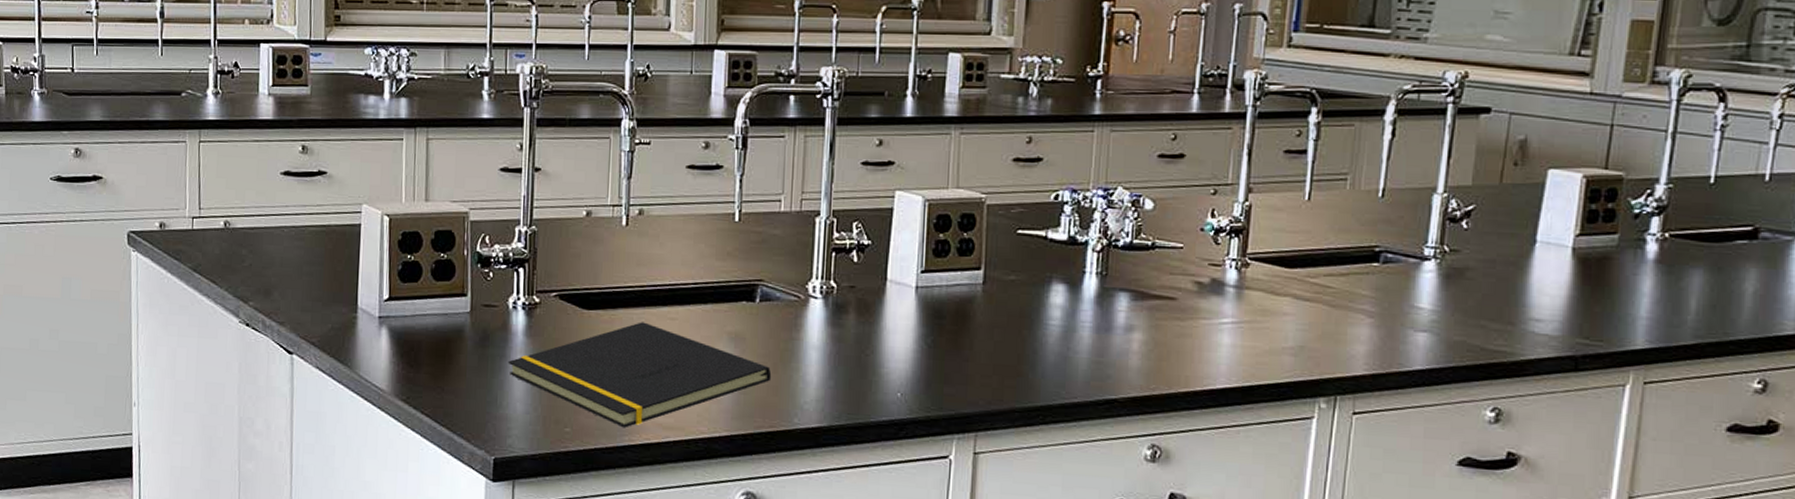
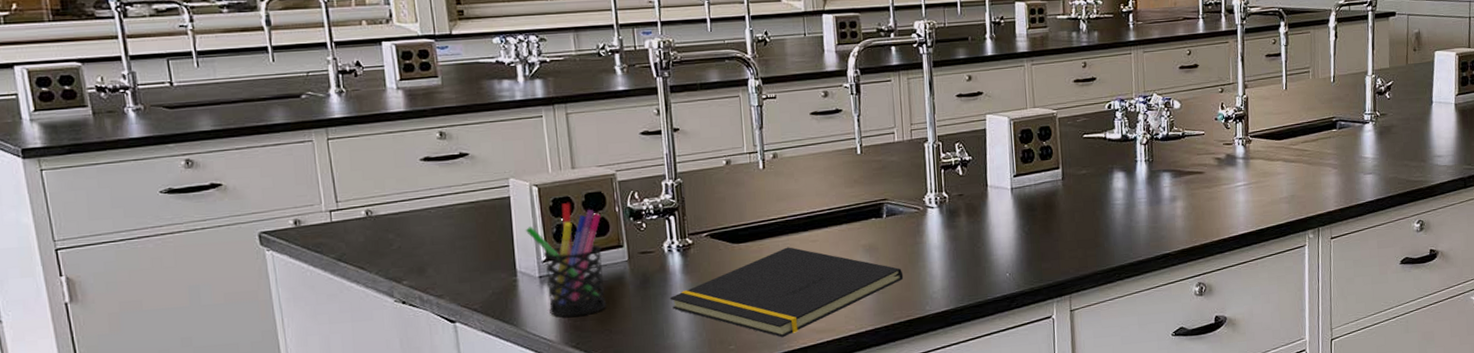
pen holder: none [371,237,448,367] -> present [525,202,607,316]

